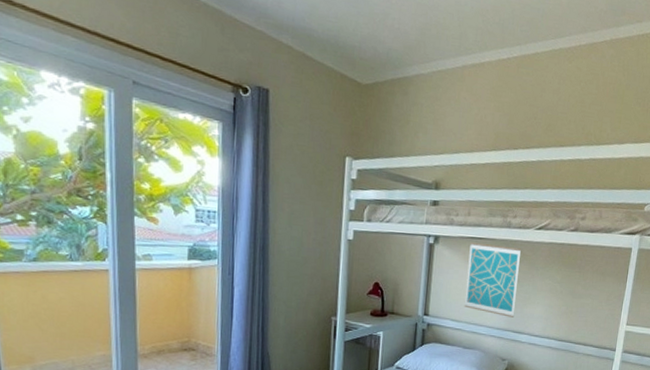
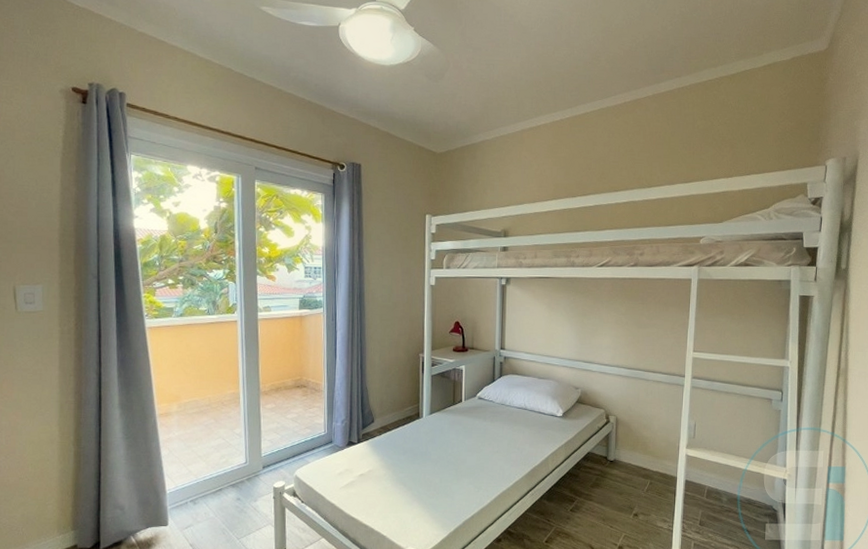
wall art: present [464,243,522,318] -> none [536,282,586,348]

